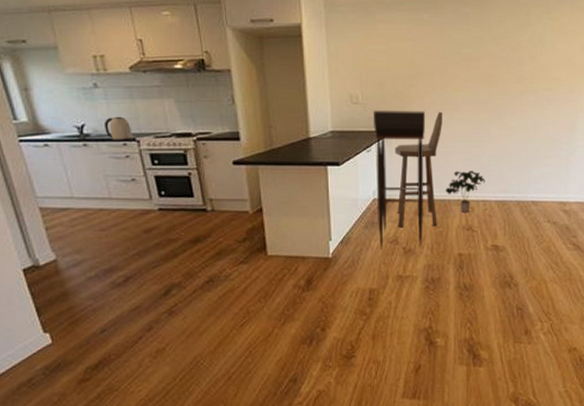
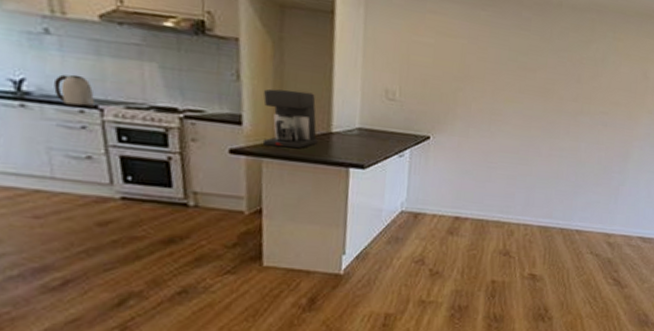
coffee maker: none [254,106,300,155] -> present [262,89,318,149]
bar stool: present [374,111,425,250] -> none [402,111,471,272]
bar stool: present [394,111,442,228] -> none [426,121,490,248]
potted plant: present [445,170,485,214] -> none [484,189,529,237]

